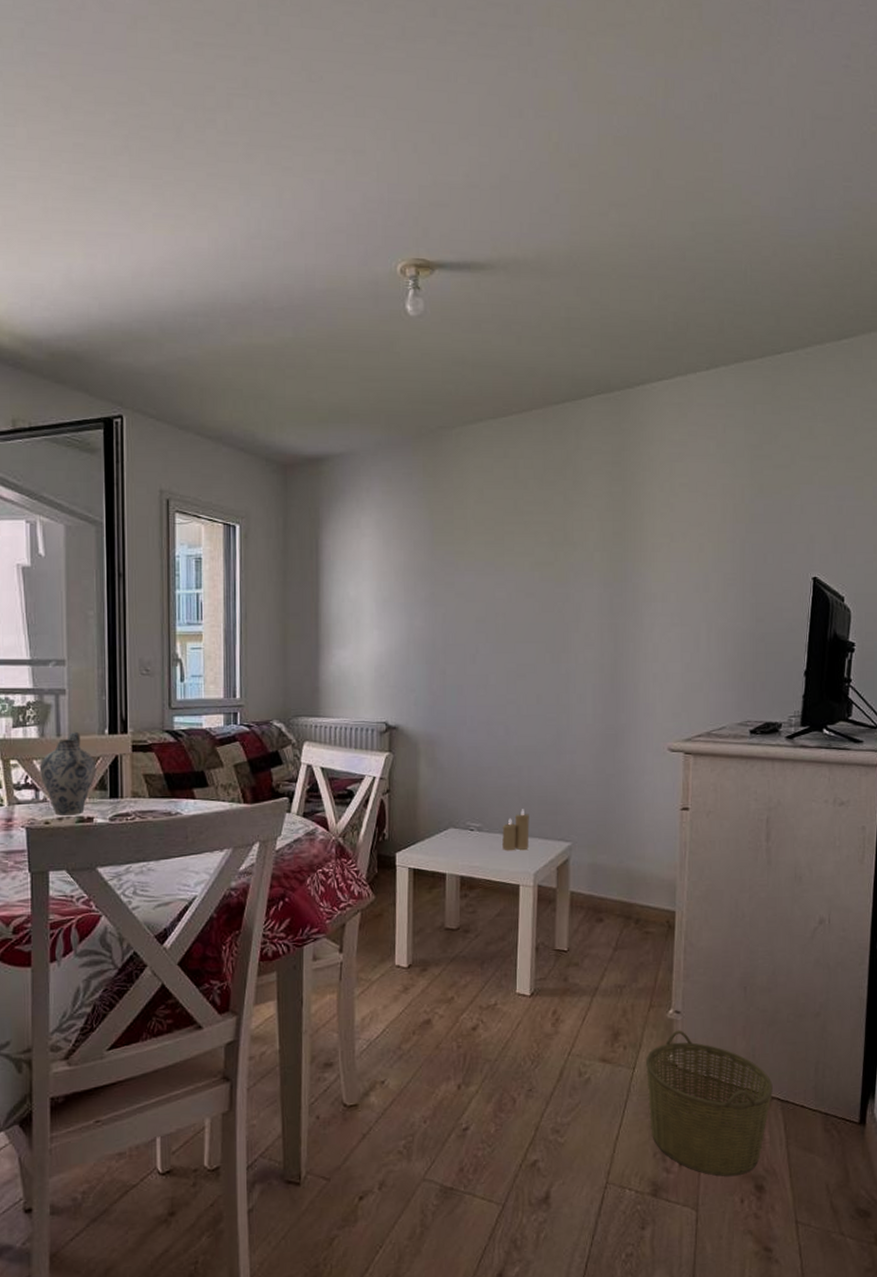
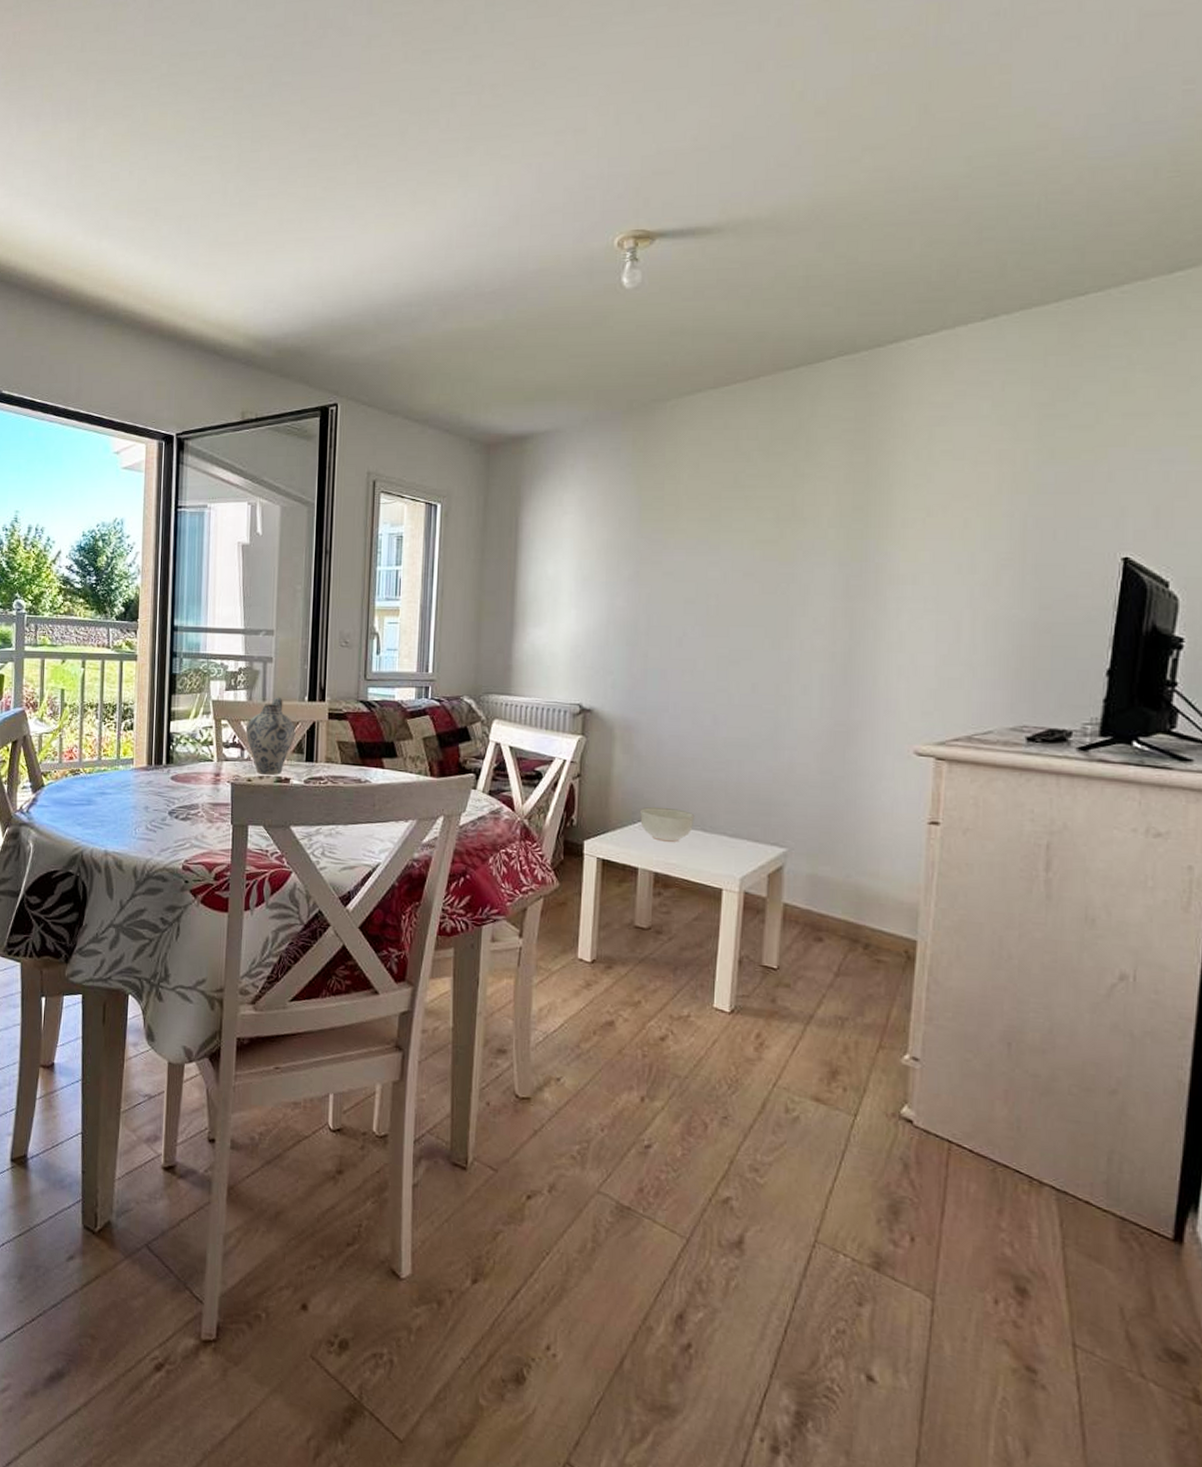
bowl: none [444,814,493,846] -> present [639,807,695,842]
candle: present [502,809,530,850] -> none [704,806,737,851]
basket: present [645,1030,773,1176] -> none [870,1080,1045,1270]

